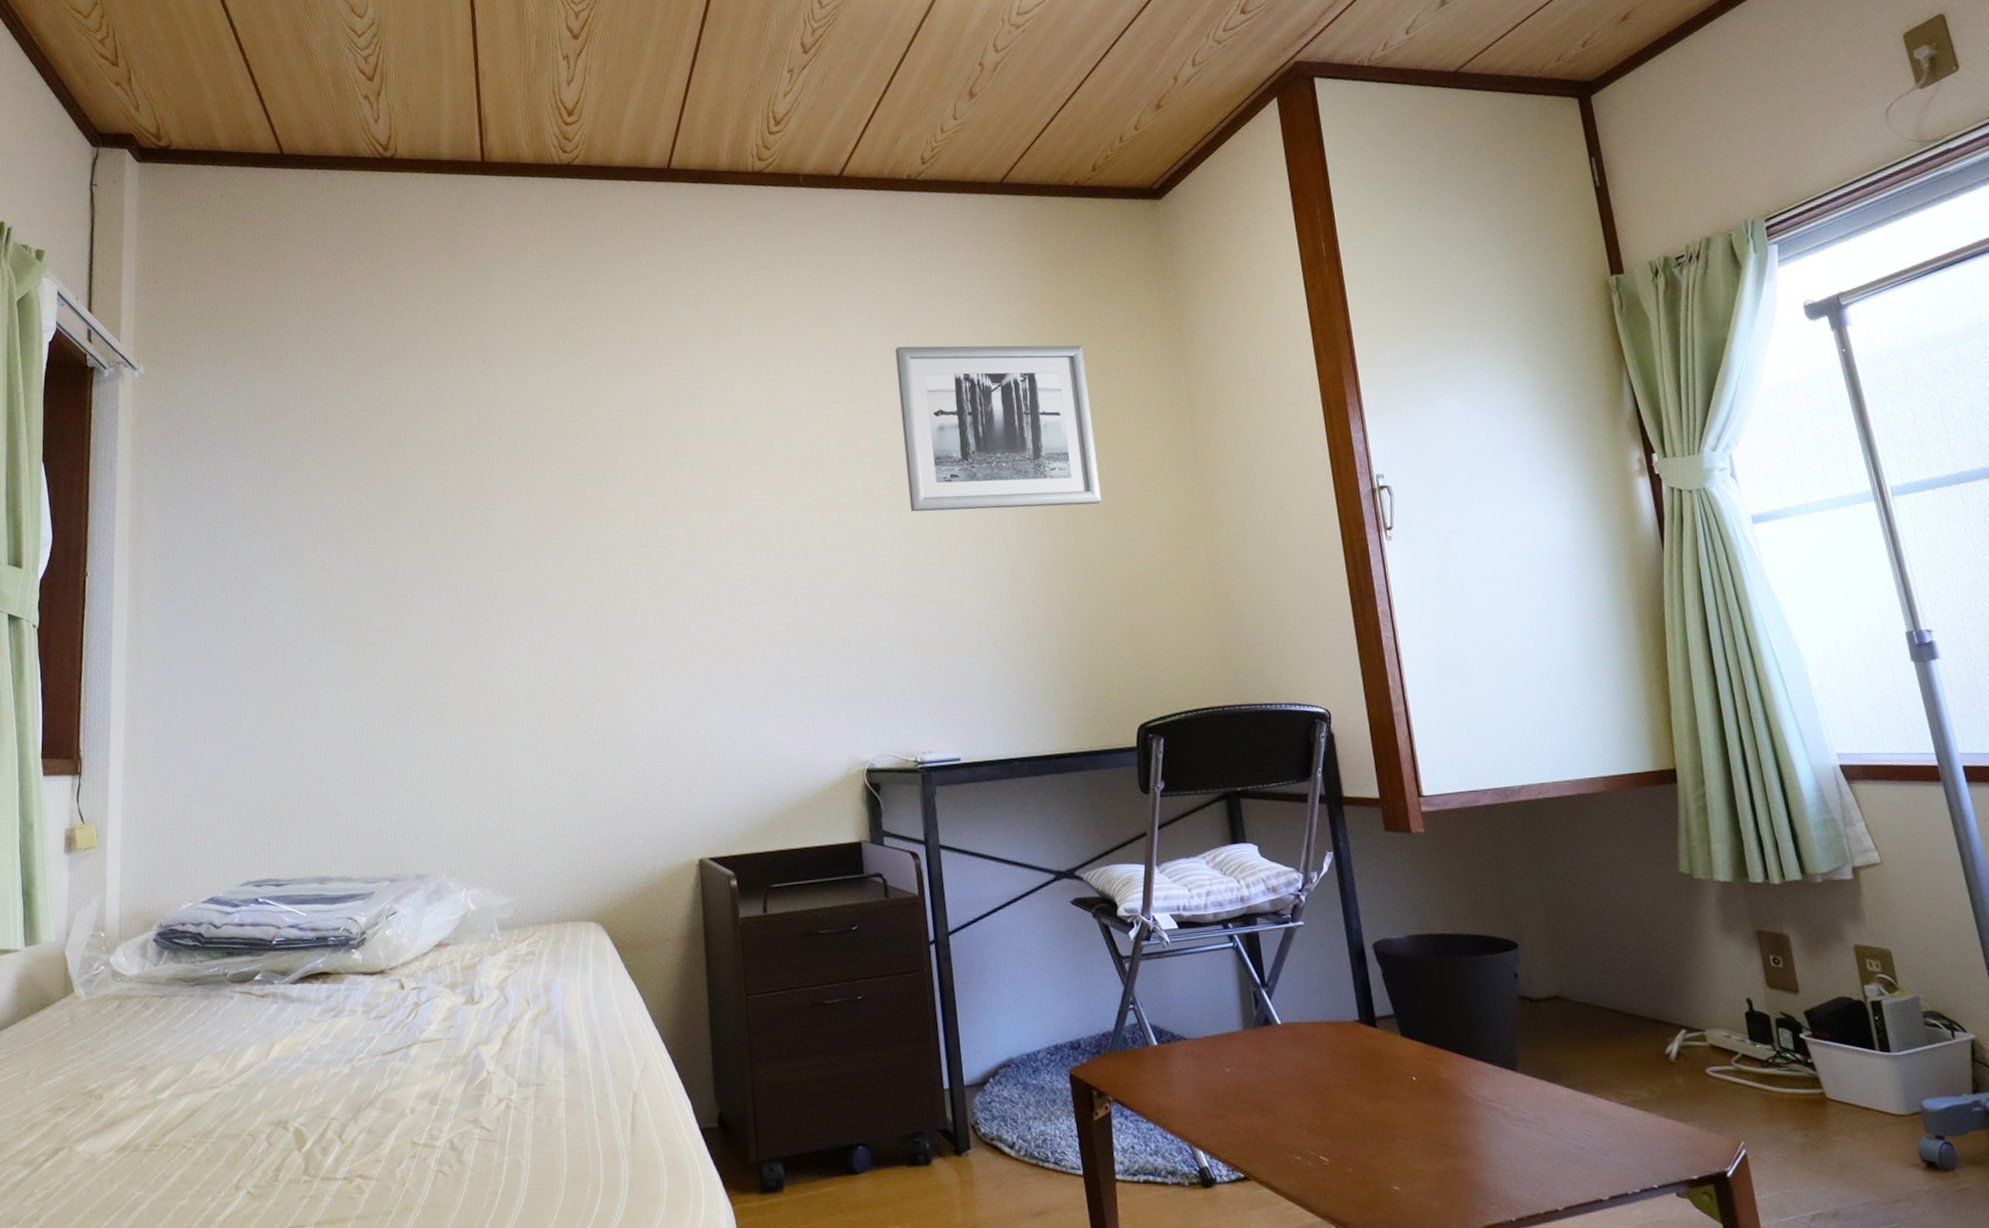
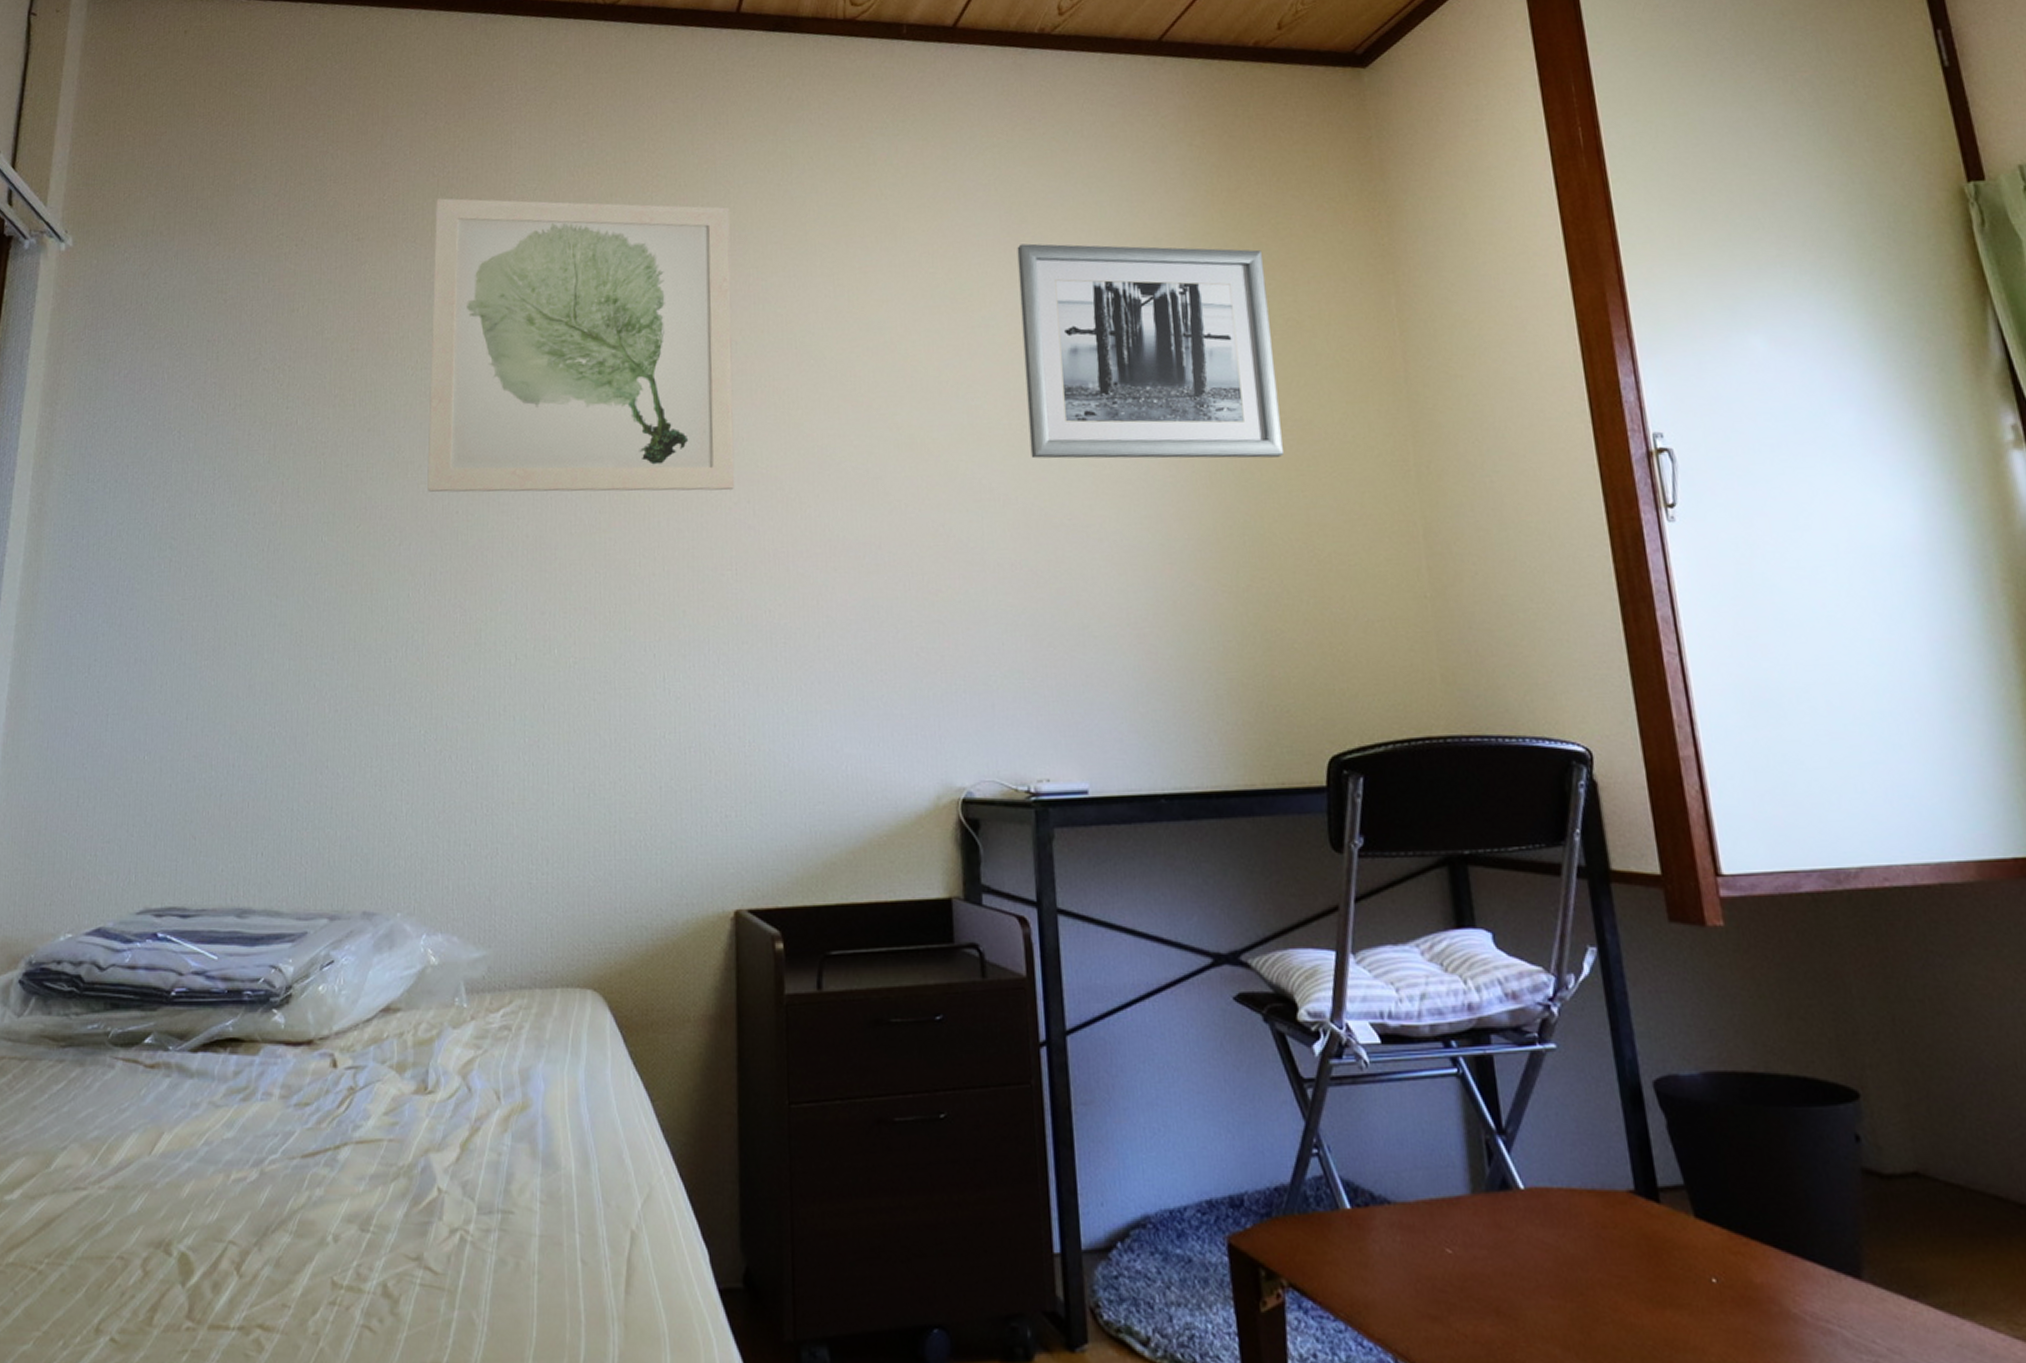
wall art: none [435,324,684,557] -> present [427,198,735,493]

